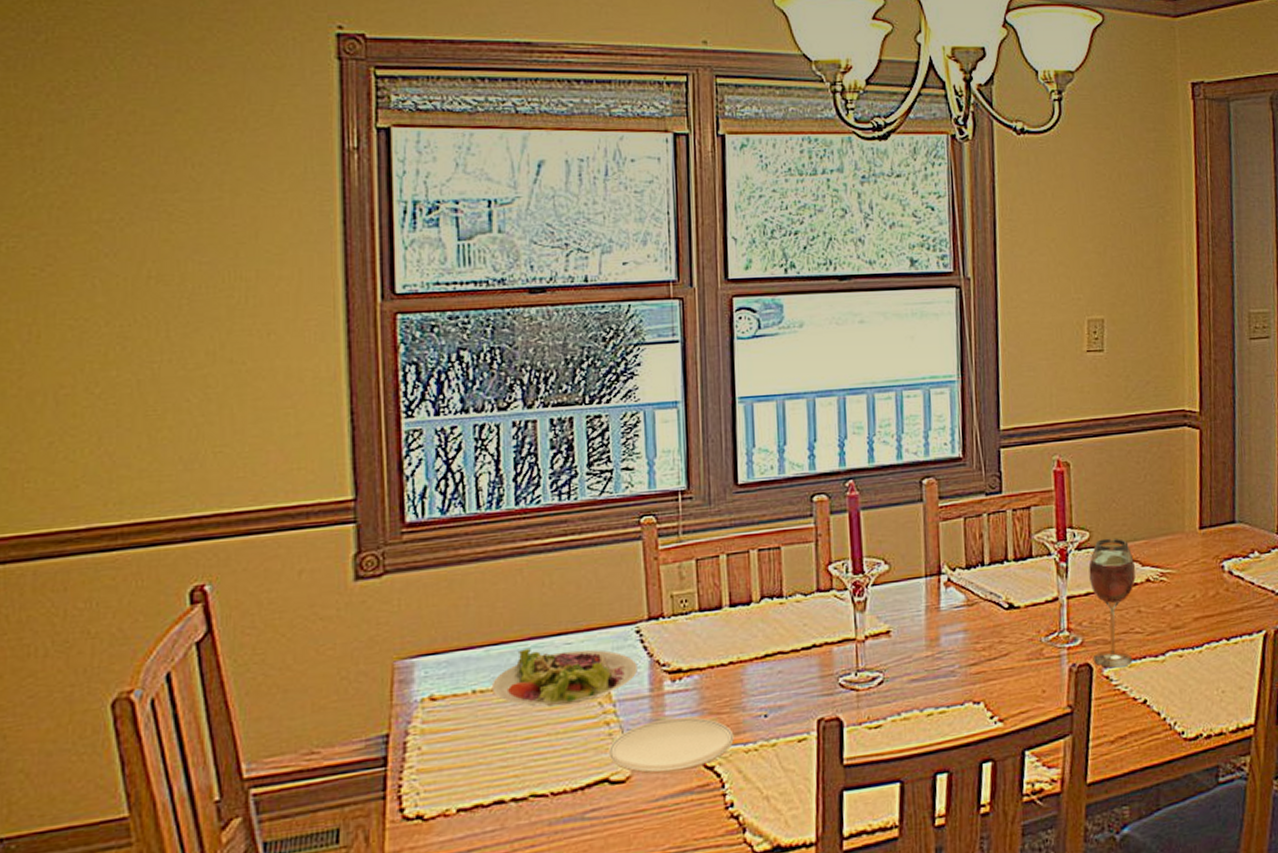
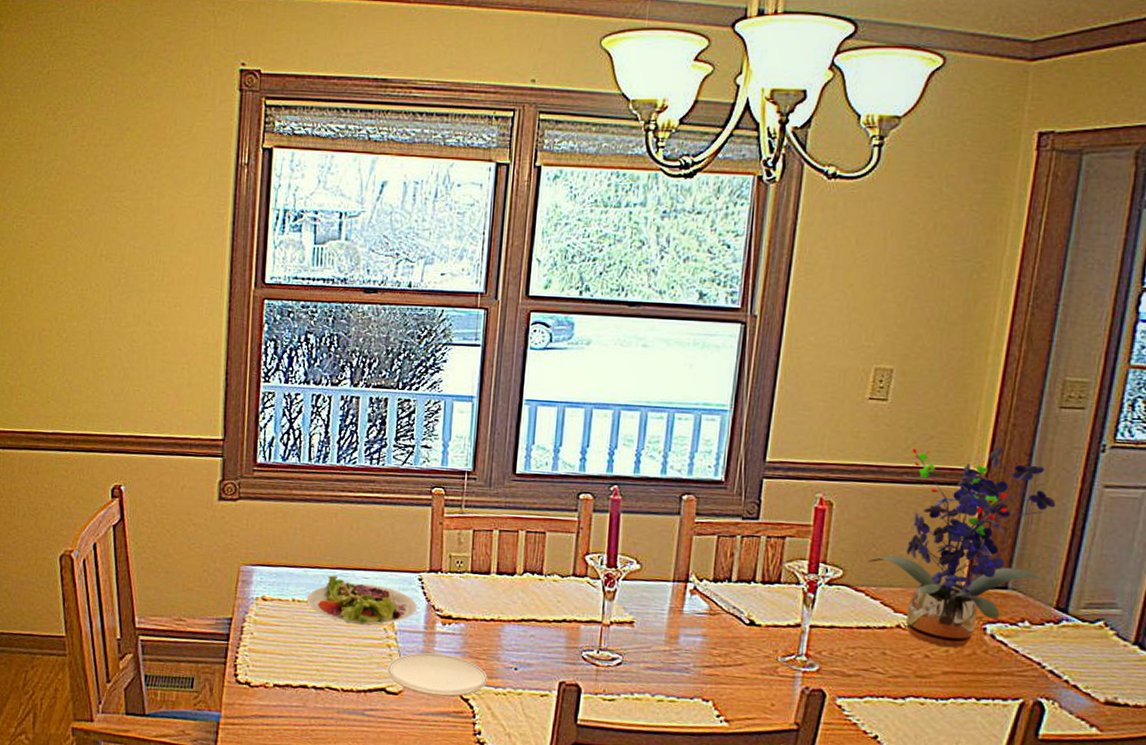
wineglass: present [1088,538,1136,668] -> none [828,579,887,701]
flower arrangement: none [1110,382,1262,593] -> present [867,446,1056,648]

